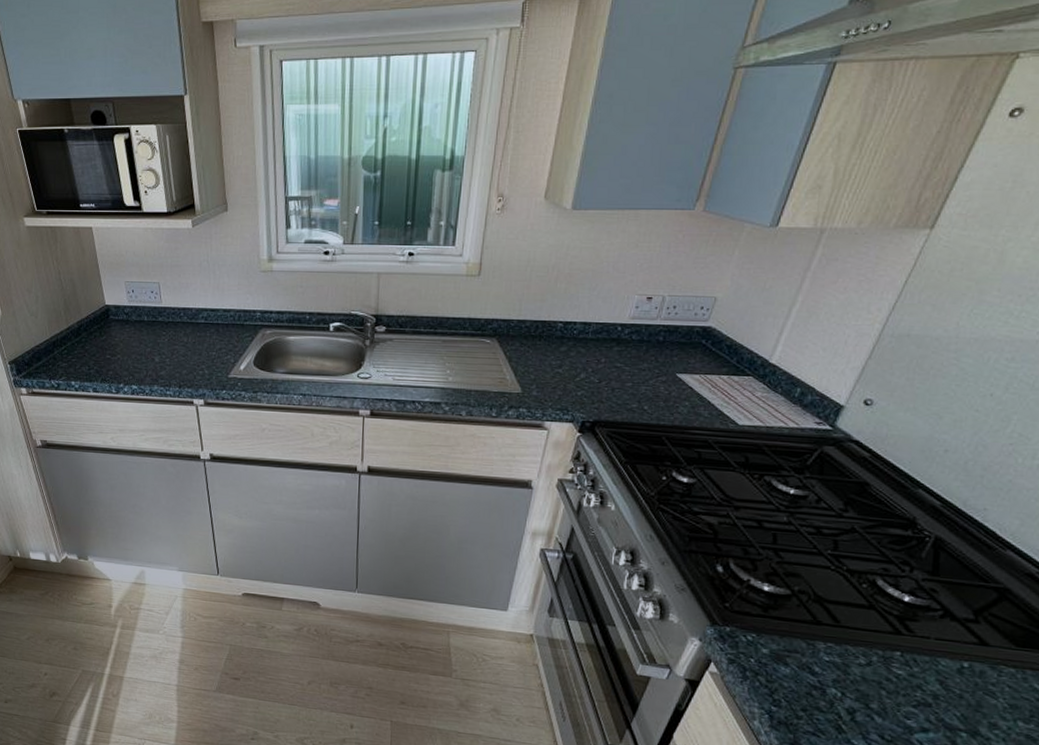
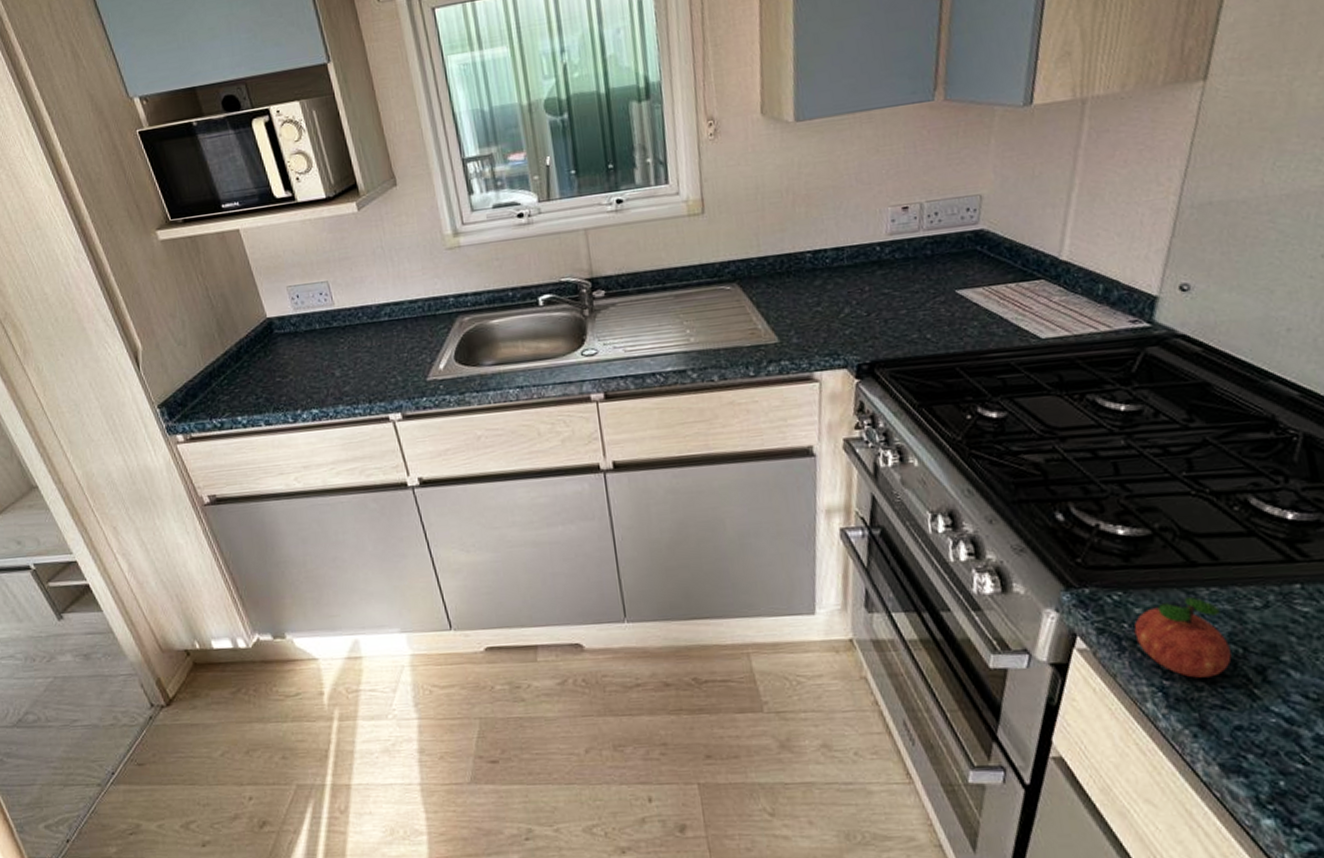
apple: none [758,646,831,710] -> present [1134,596,1232,678]

